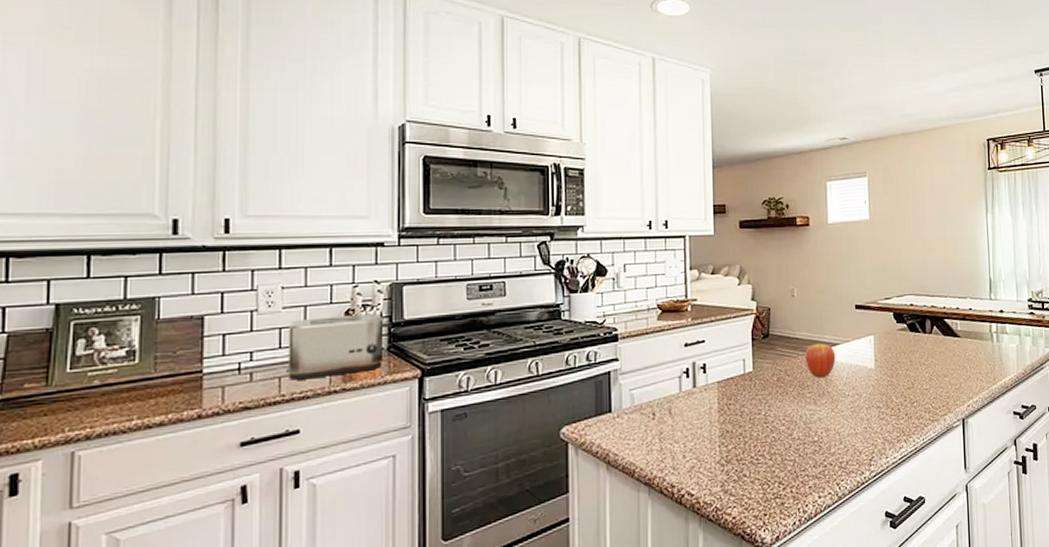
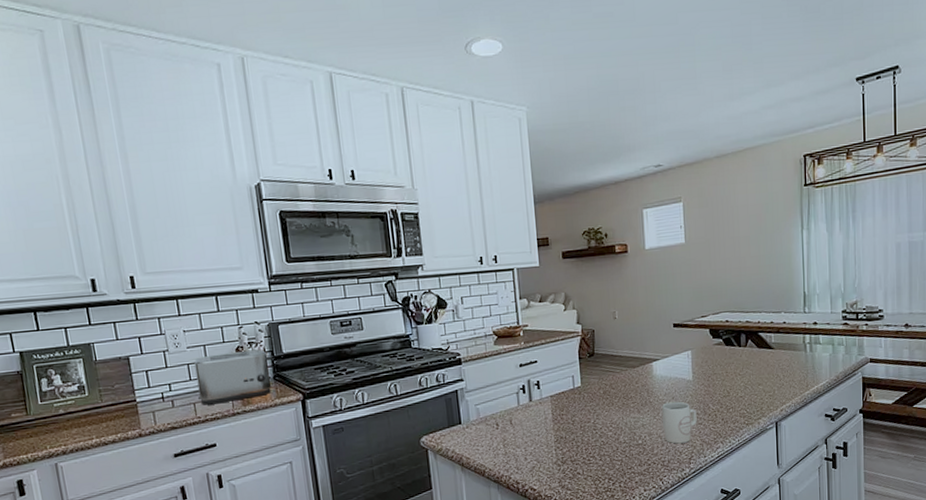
fruit: present [805,342,836,377] -> none [627,358,656,389]
mug: none [840,392,879,442] -> present [661,401,697,444]

